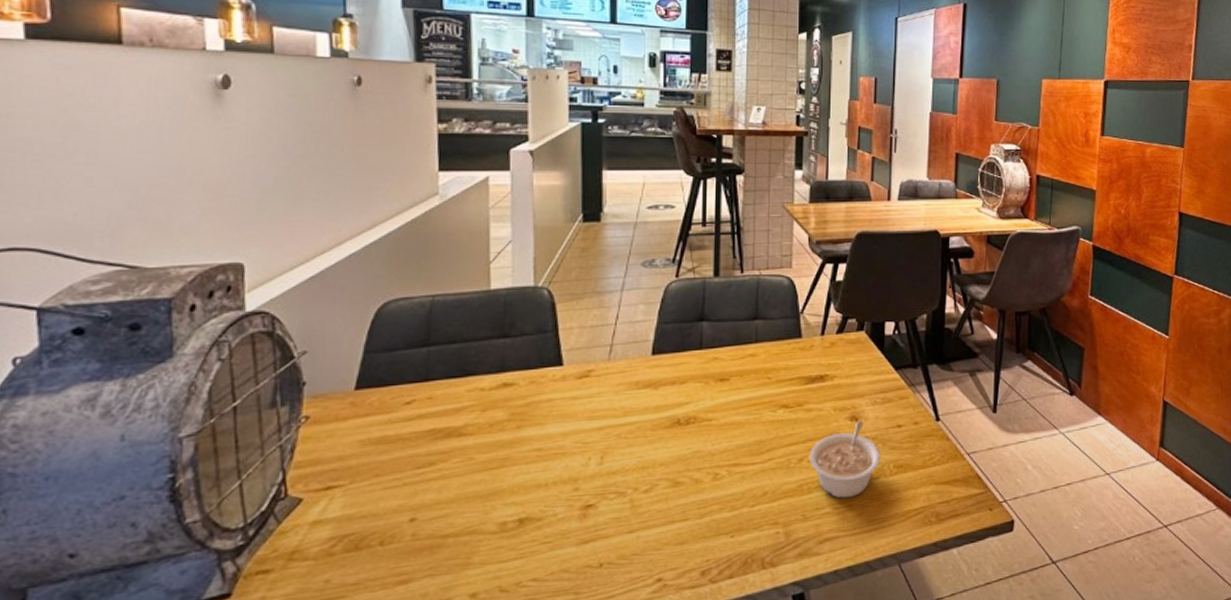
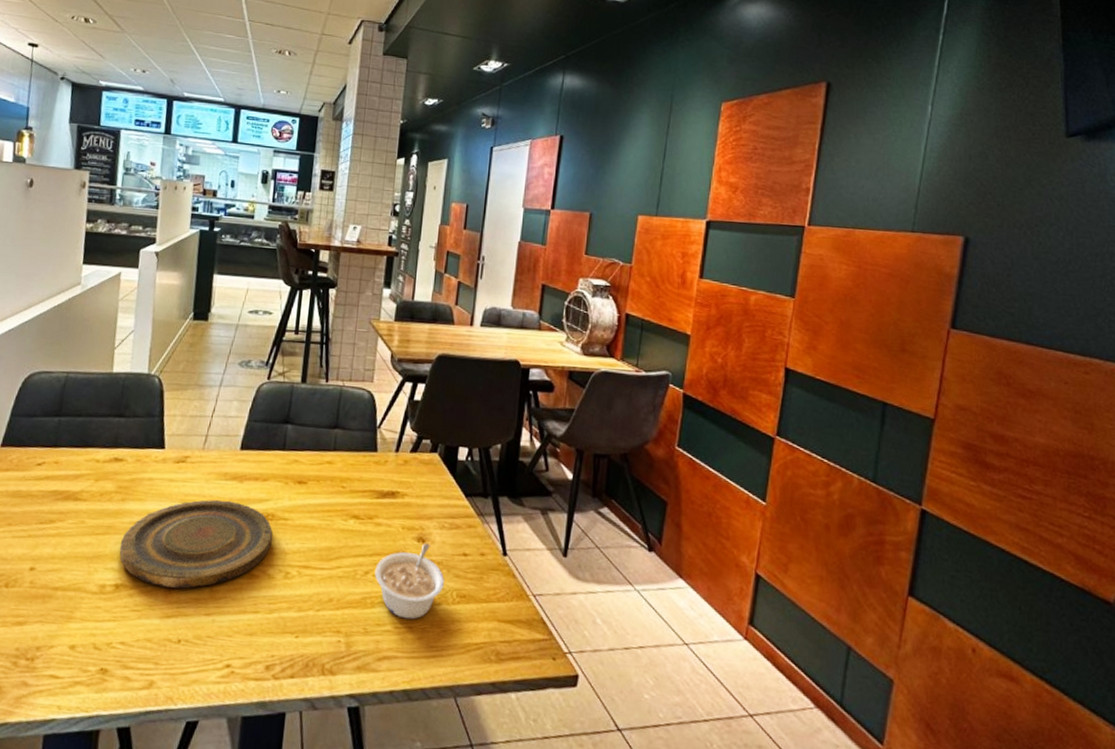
plate: none [519,410,696,513] -> present [119,499,273,589]

